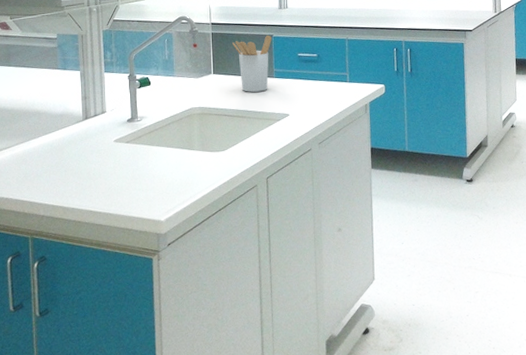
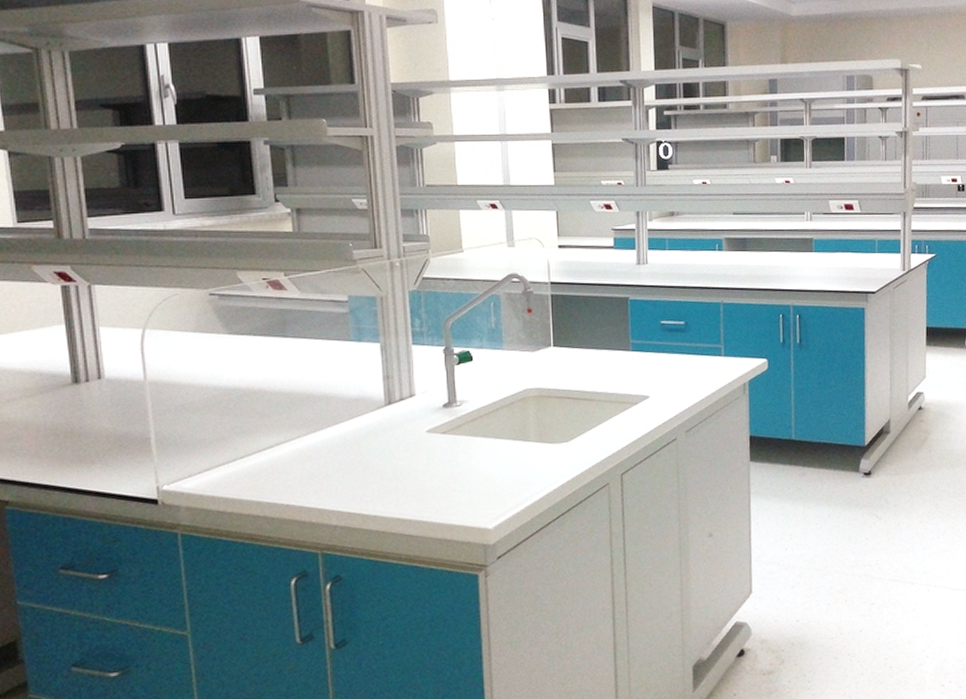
utensil holder: present [232,35,272,92] -> none [577,297,627,369]

